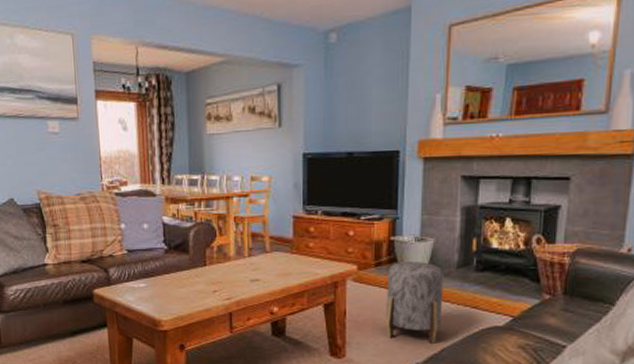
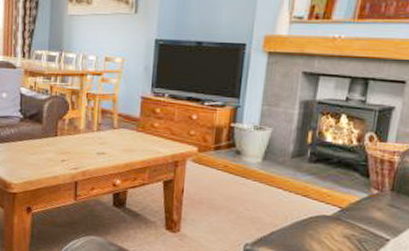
stool: present [386,260,444,344] -> none [220,147,279,227]

